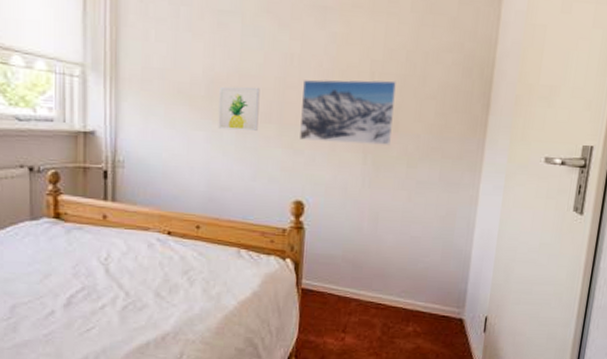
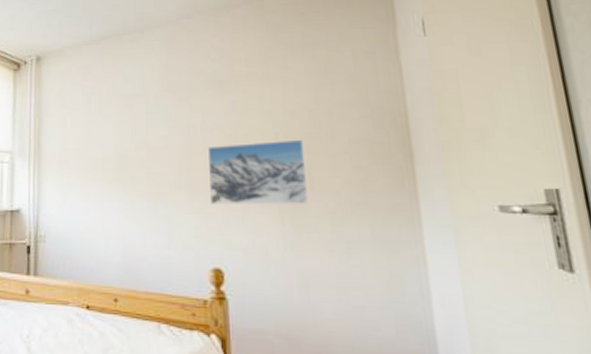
wall art: present [218,86,260,132] -> none [129,157,168,200]

